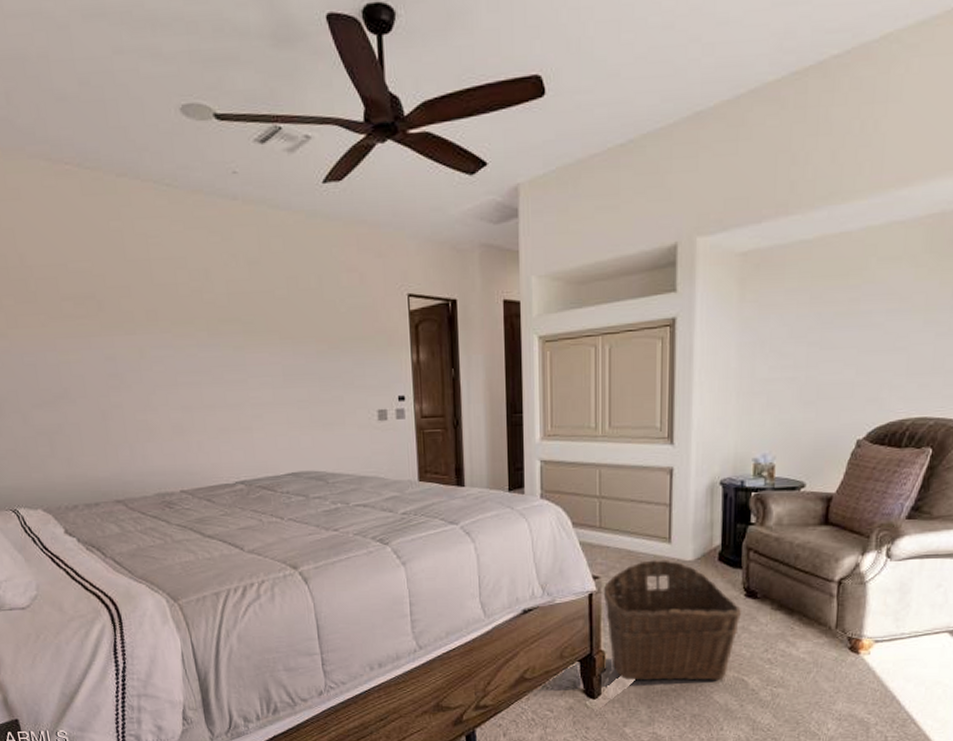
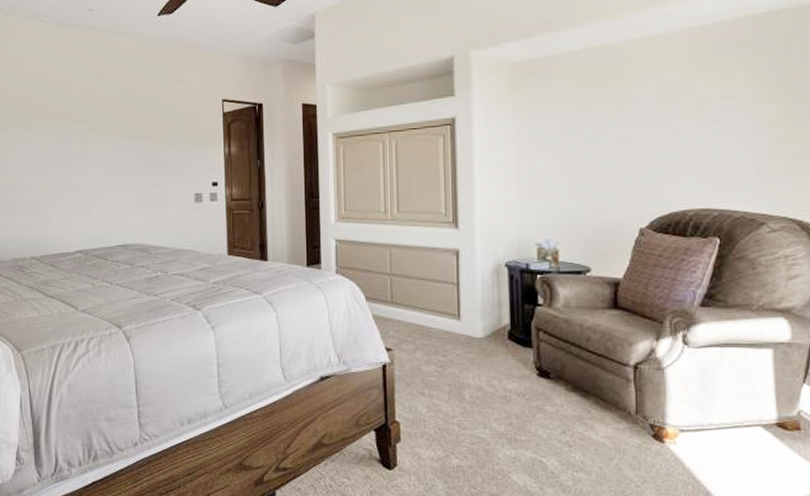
wicker basket: present [603,559,742,681] -> none [396,335,536,460]

